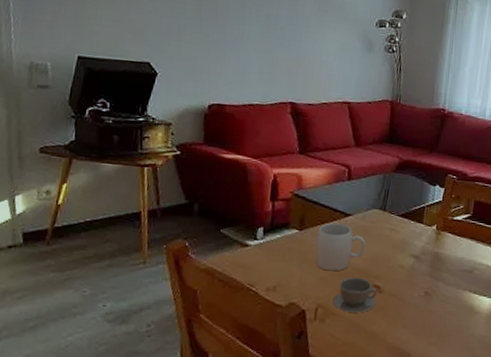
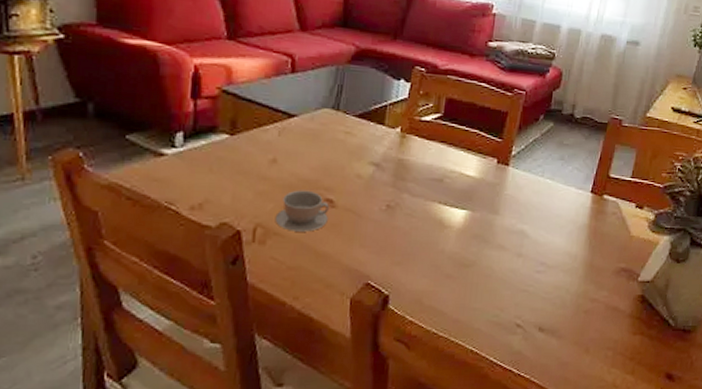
mug: present [315,222,366,272] -> none [251,125,315,184]

